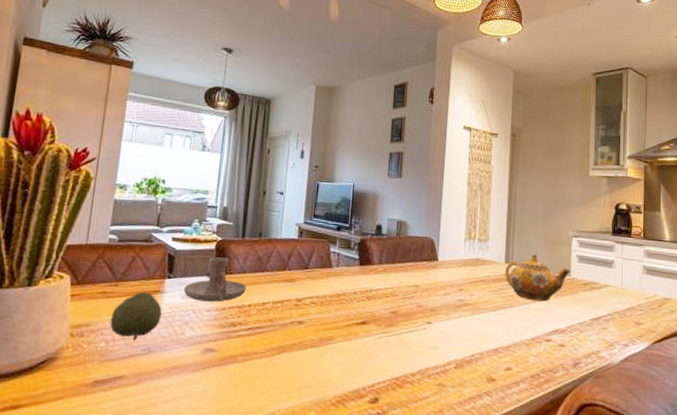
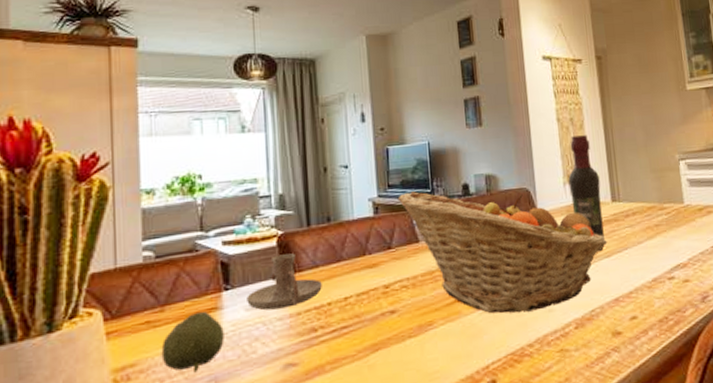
fruit basket: none [320,223,495,346] -> present [397,191,607,314]
wine bottle: none [469,200,498,304] -> present [568,135,605,251]
teapot: present [505,254,570,302] -> none [613,186,683,238]

